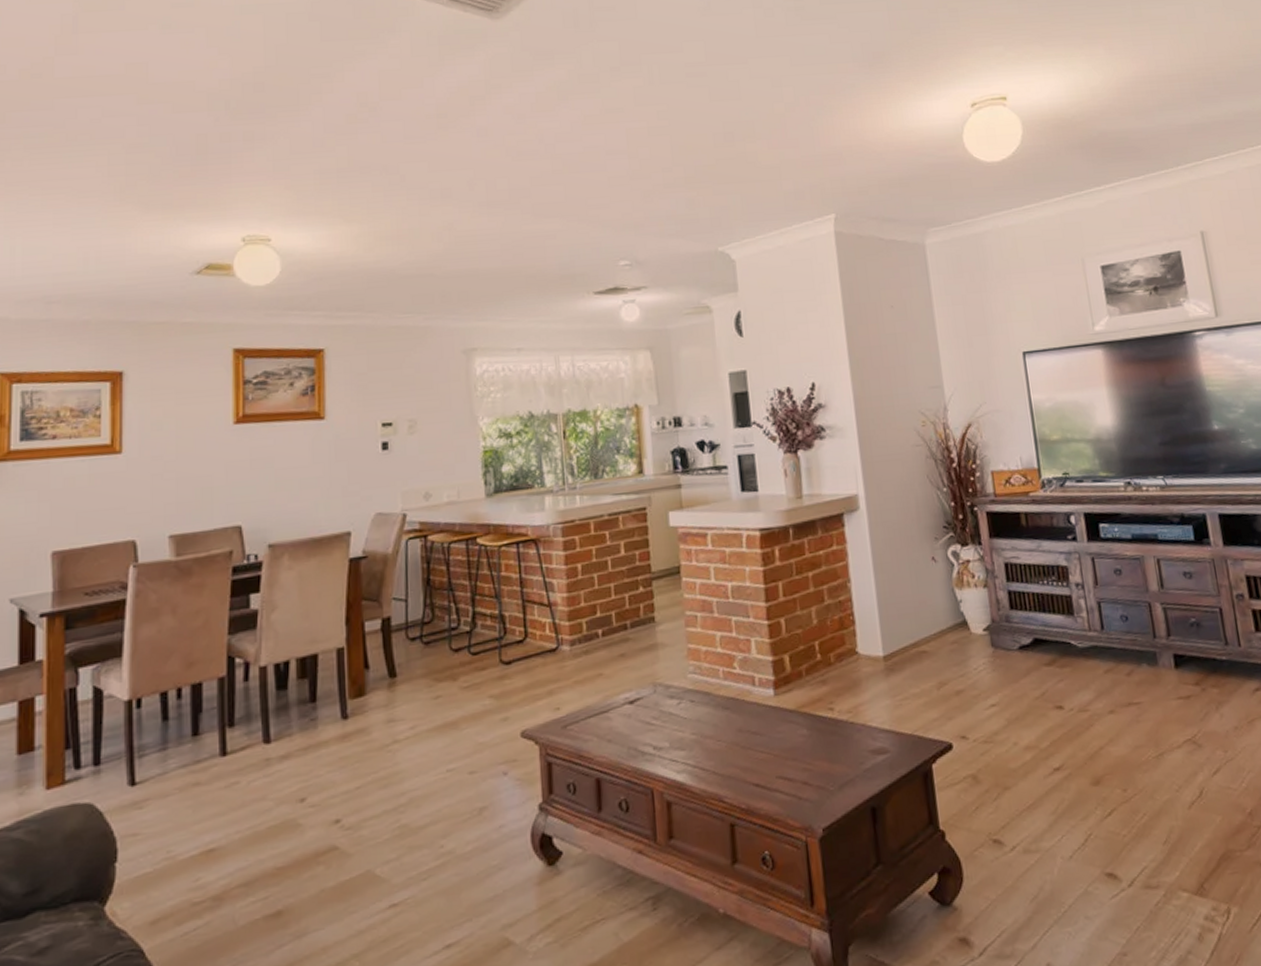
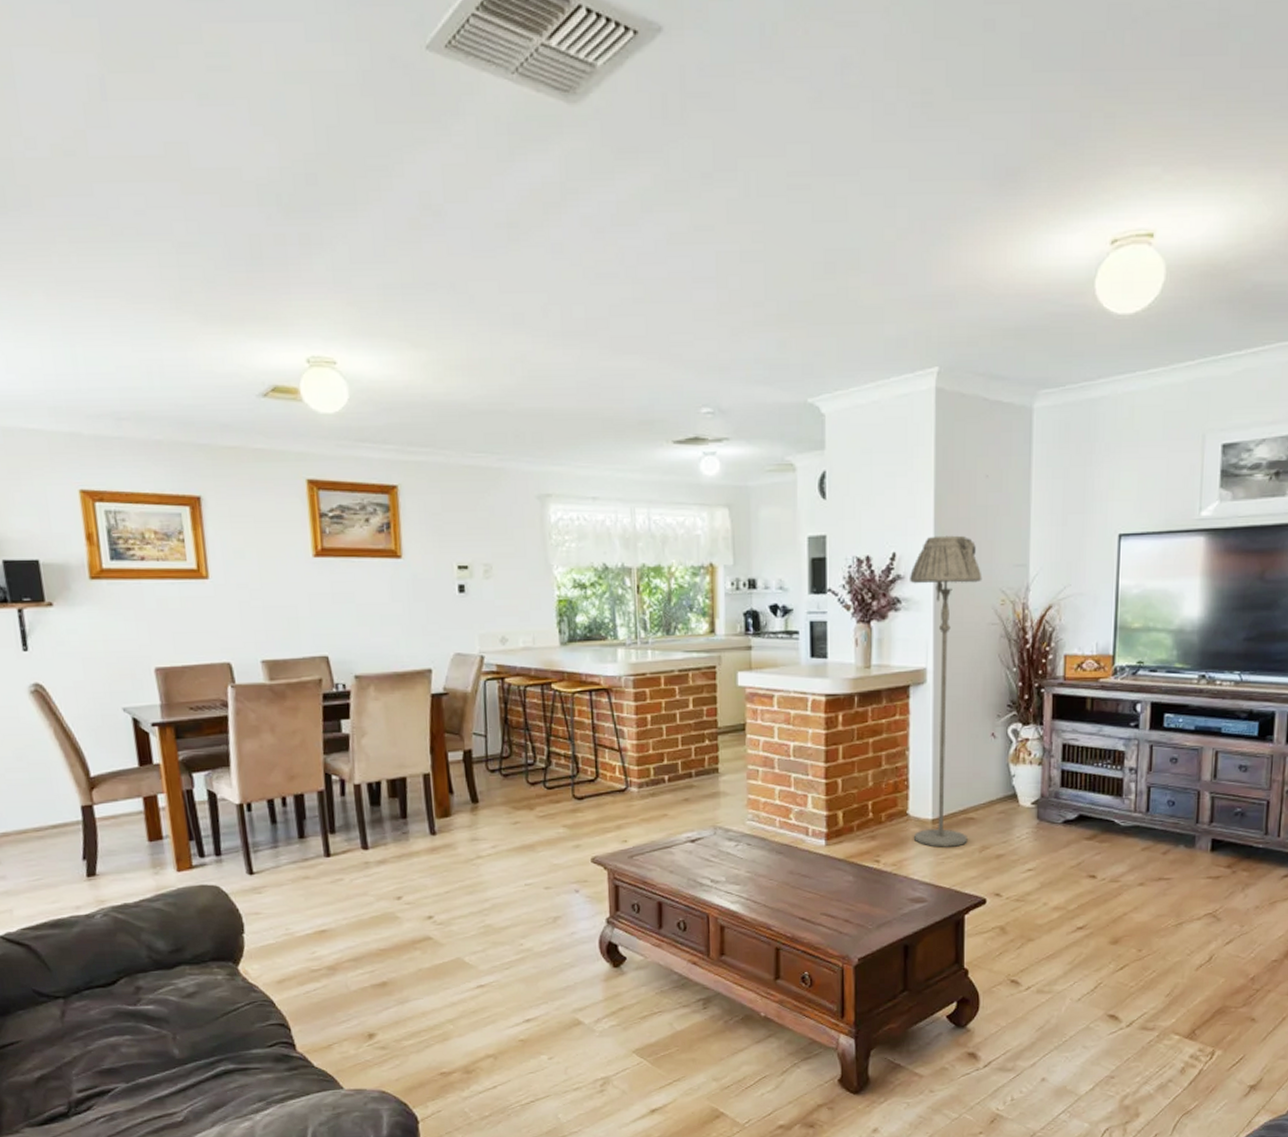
floor lamp: none [831,362,924,688] -> present [910,535,982,847]

